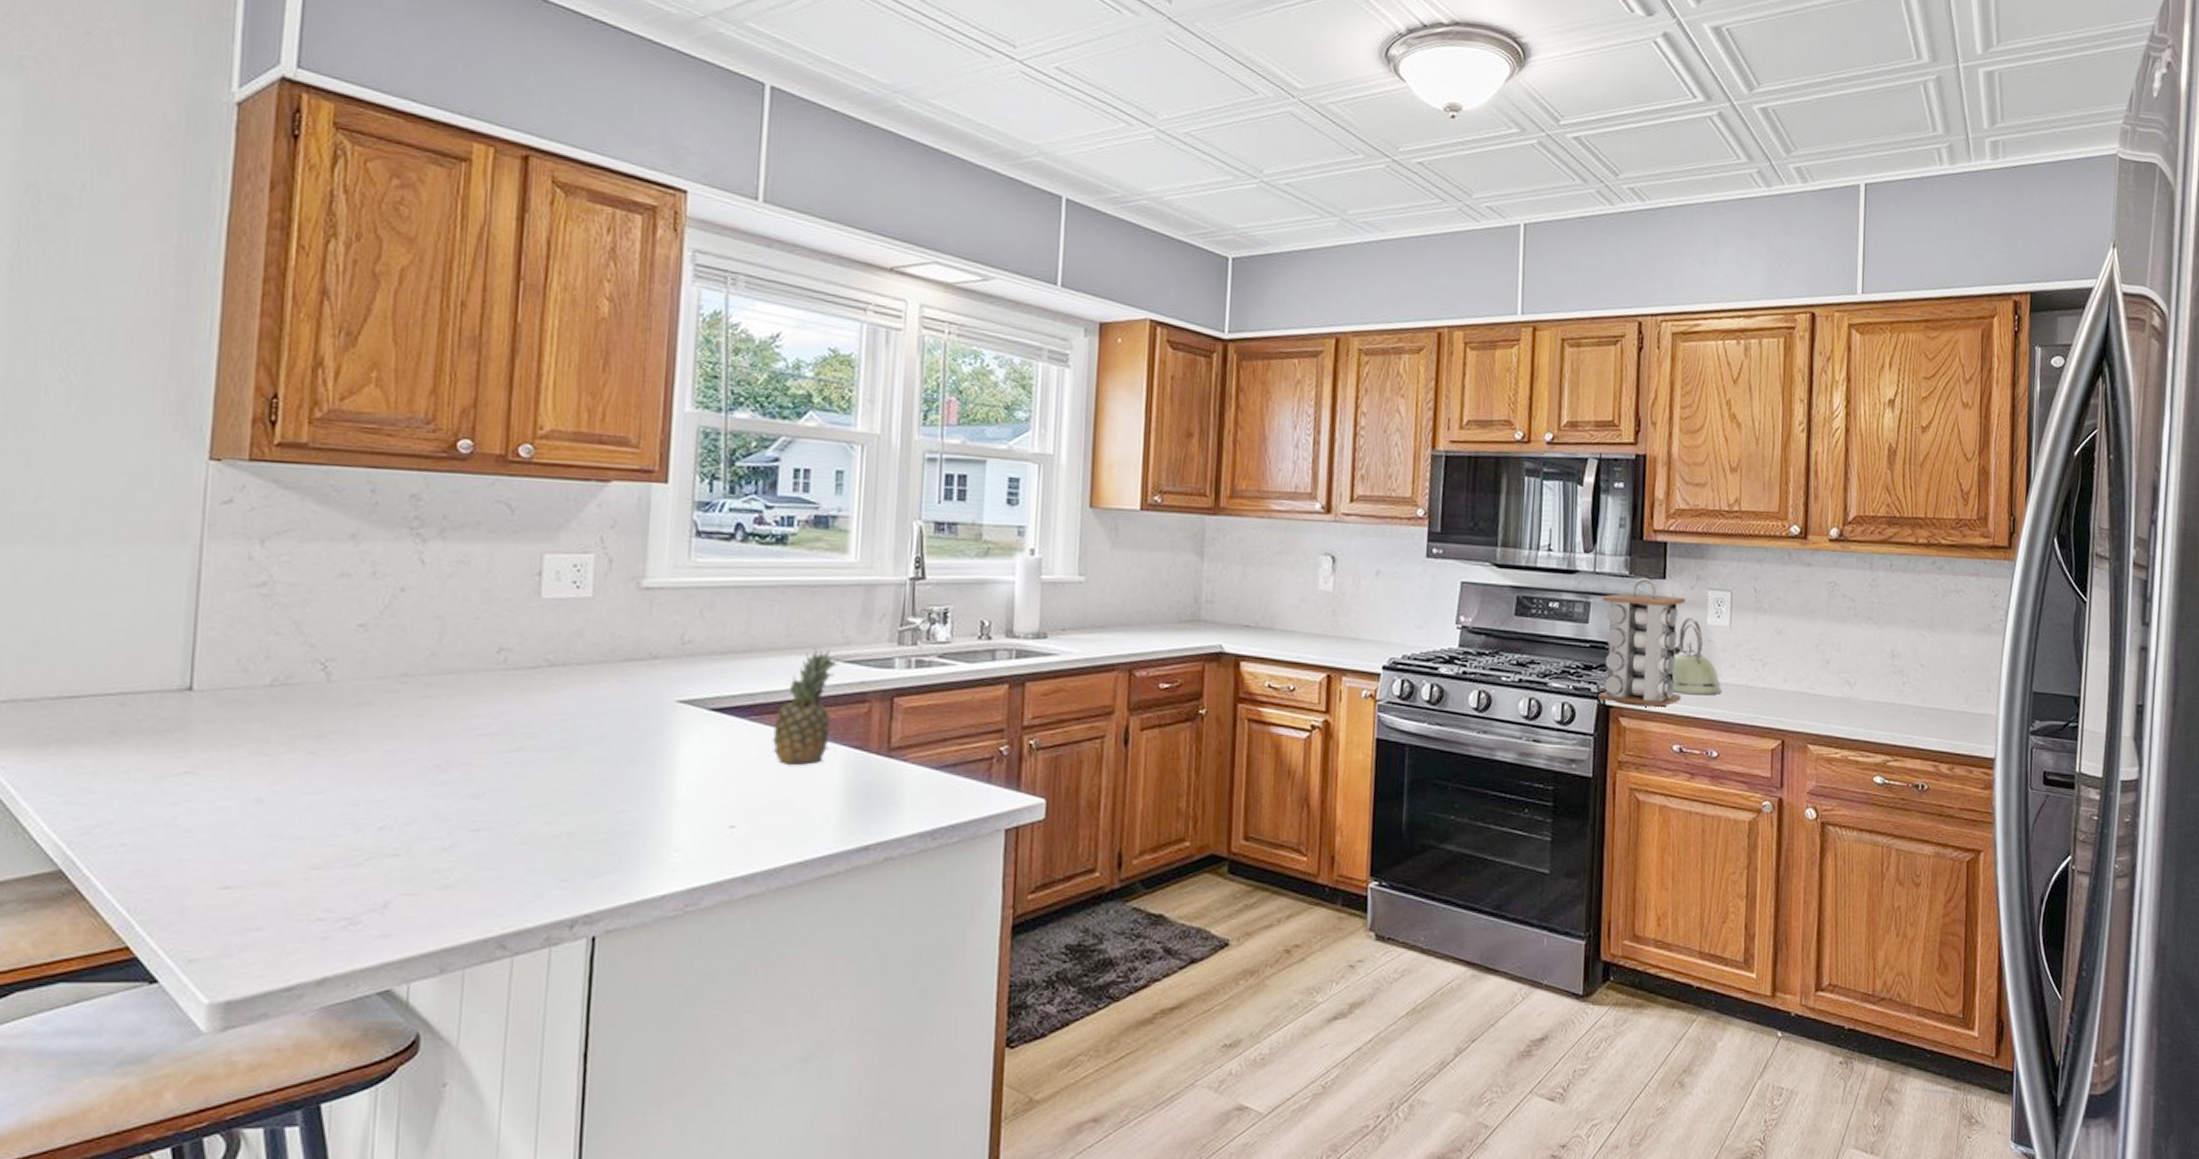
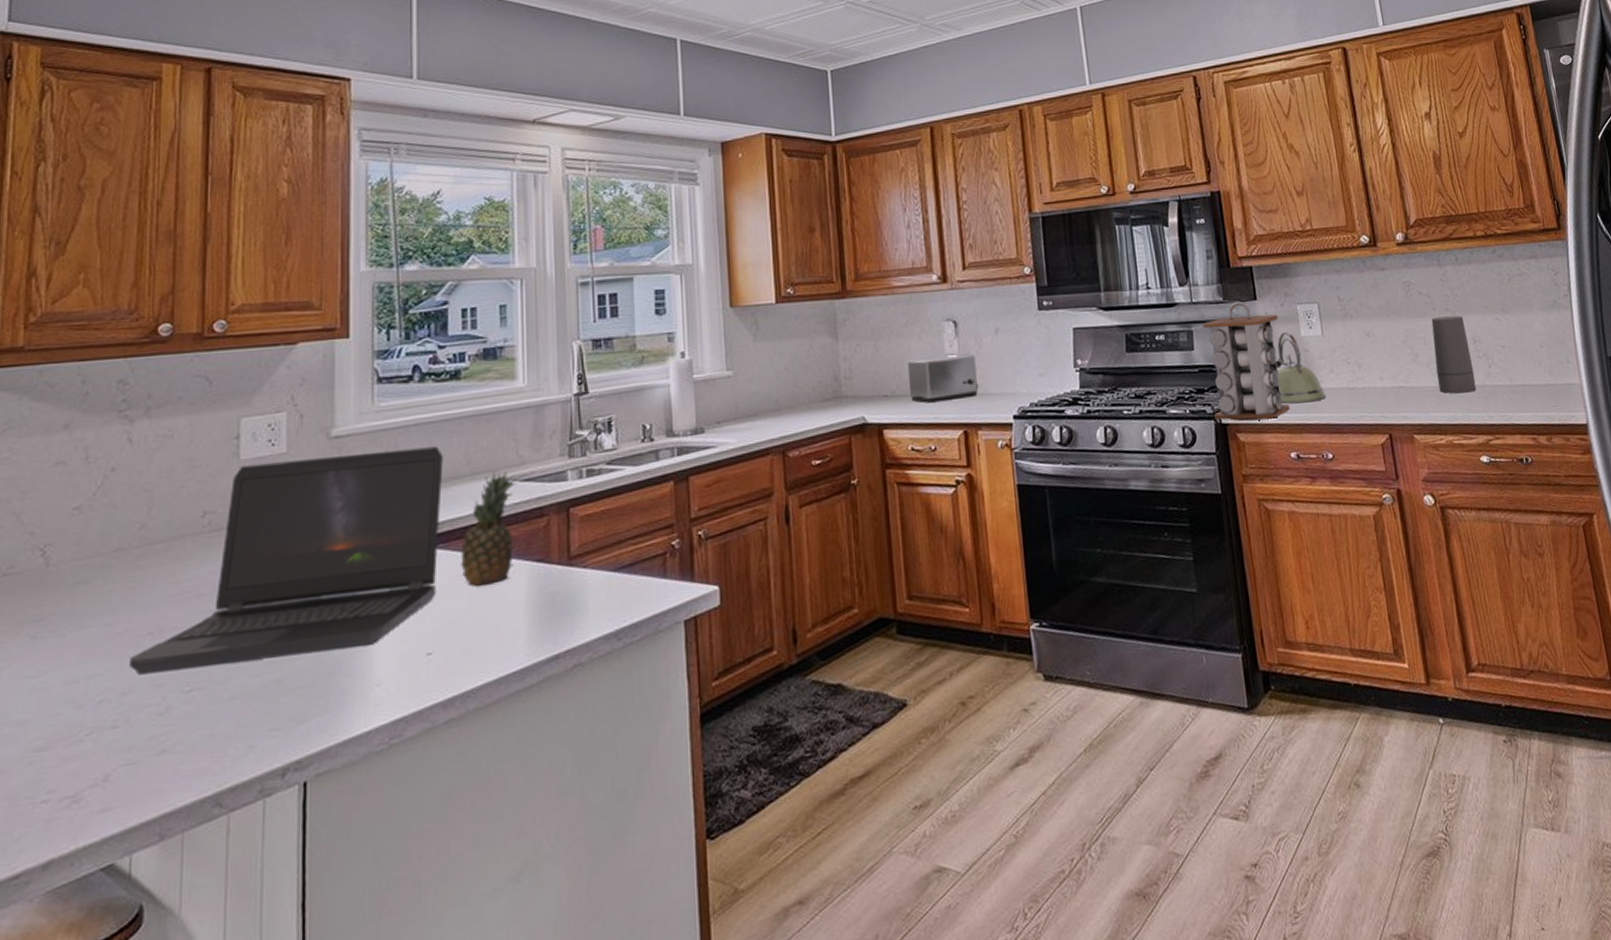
laptop computer: none [412,604,762,810] -> present [128,446,443,675]
toaster: none [1274,592,1350,641] -> present [907,354,978,403]
canister: none [1845,624,1886,709] -> present [1431,315,1477,394]

